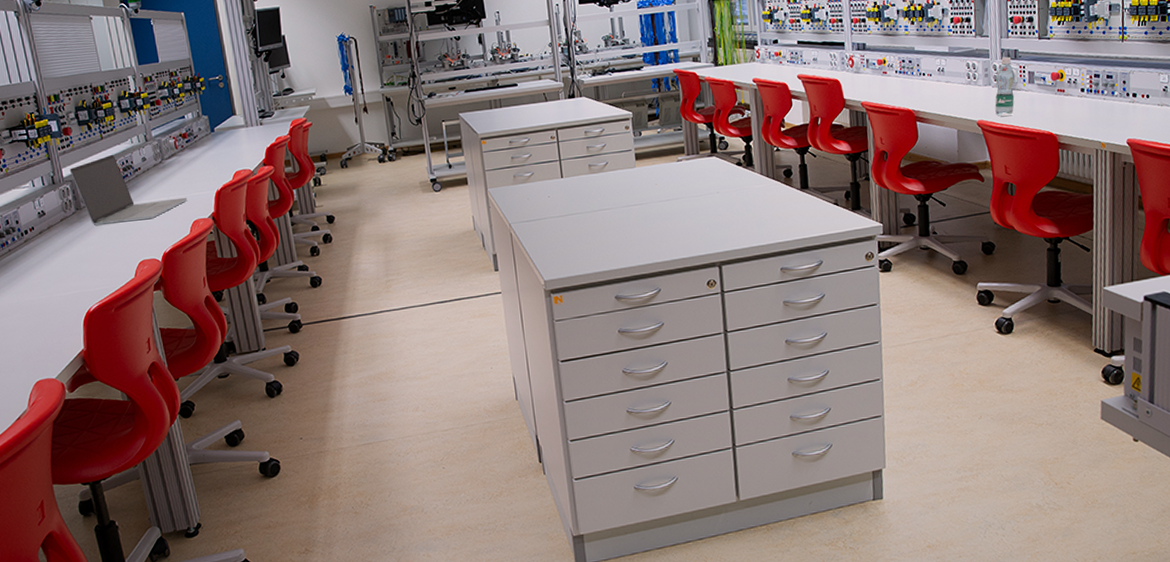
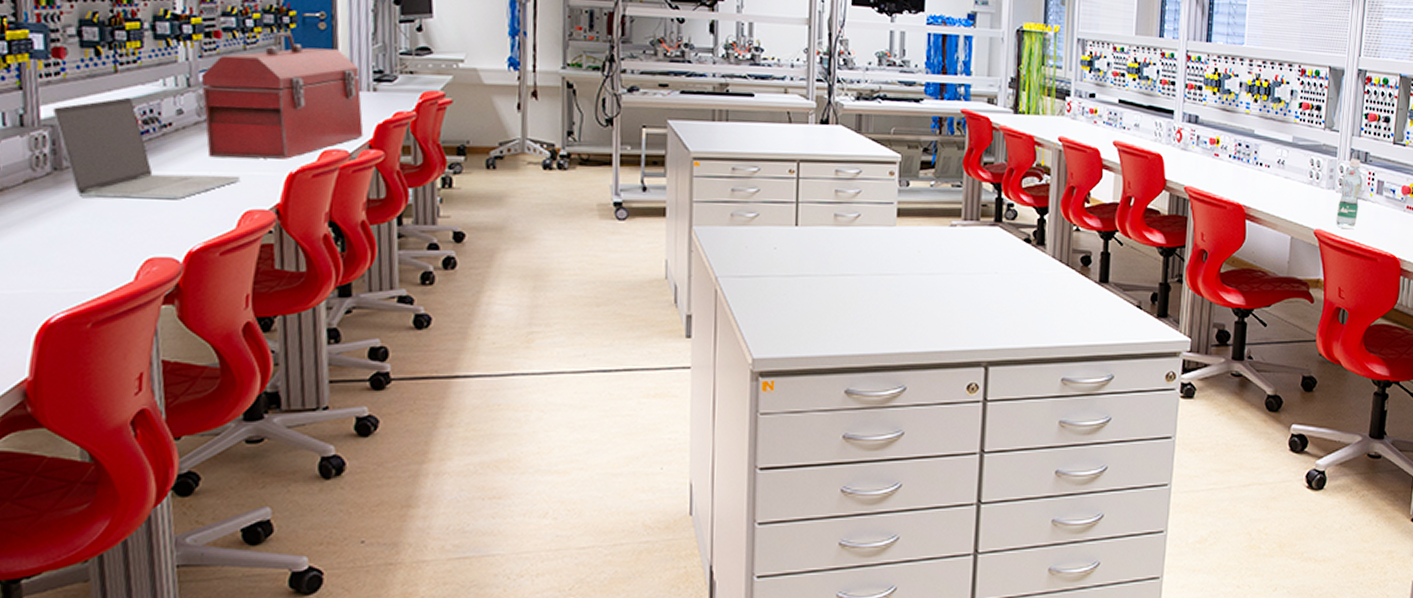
toolbox: none [152,93,259,187] -> present [200,31,364,159]

